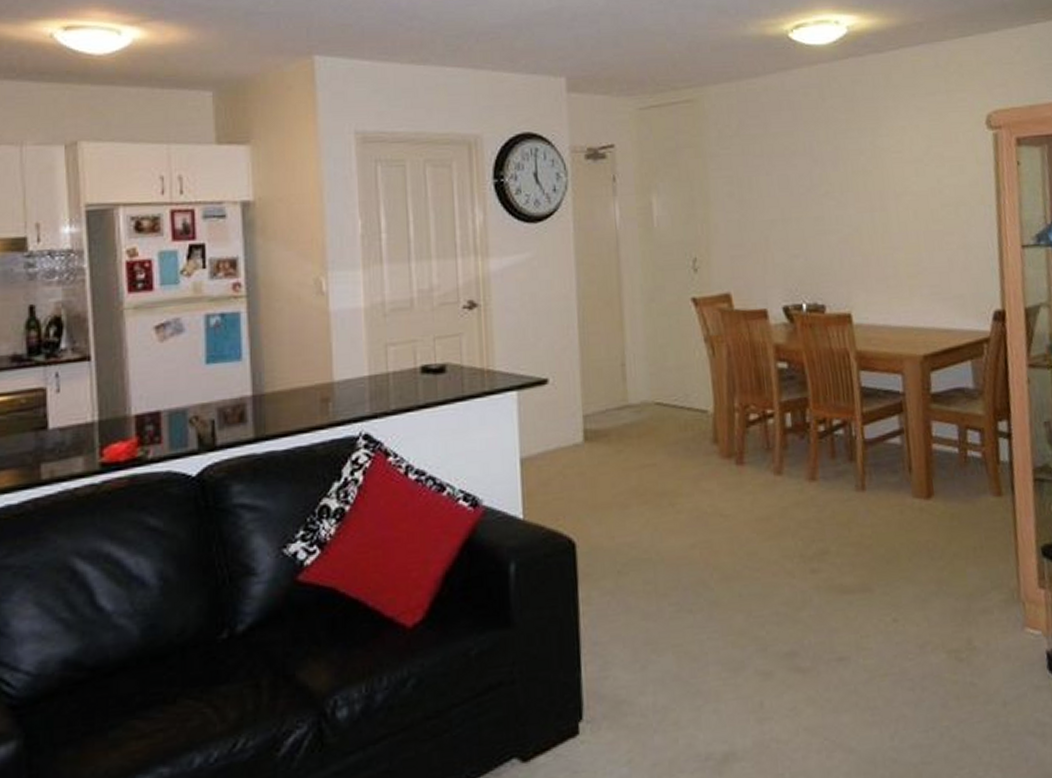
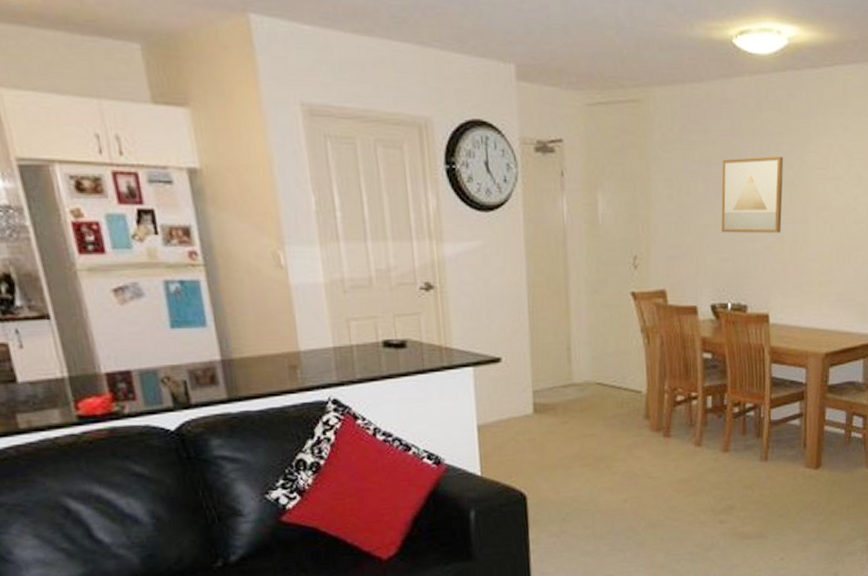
wall art: none [785,143,857,228] -> present [721,156,784,233]

